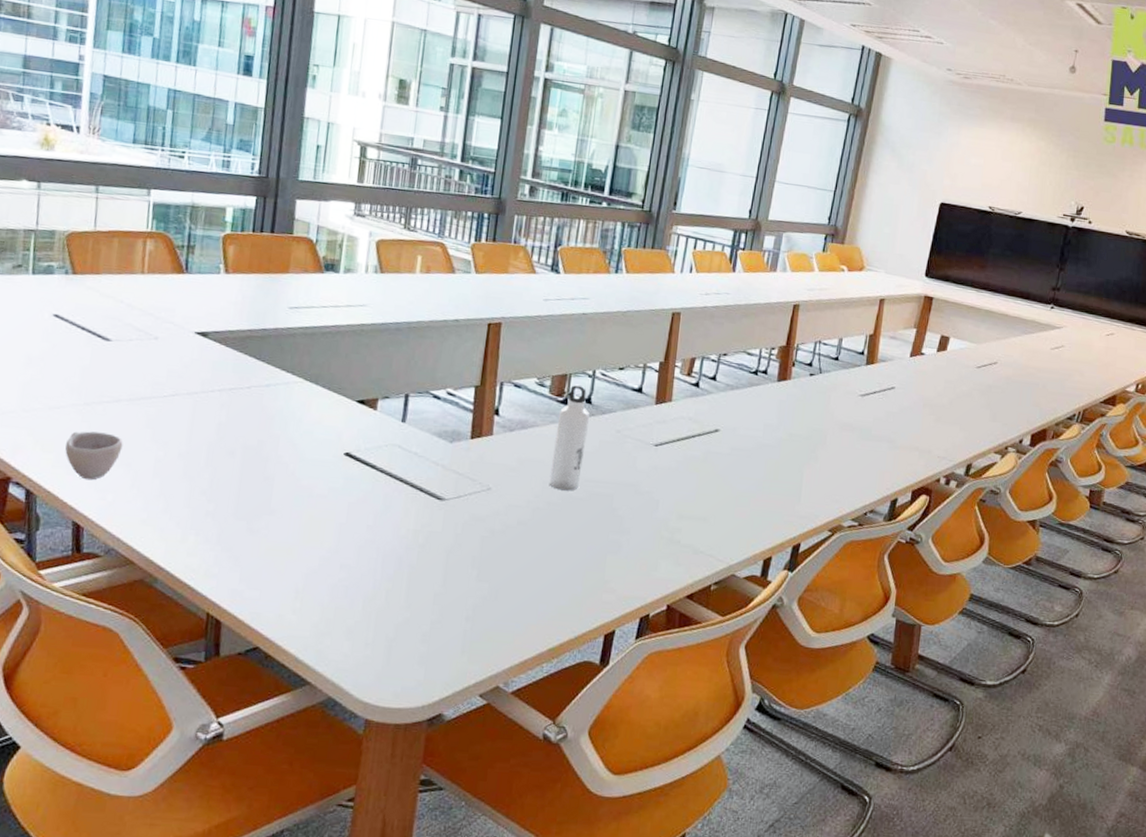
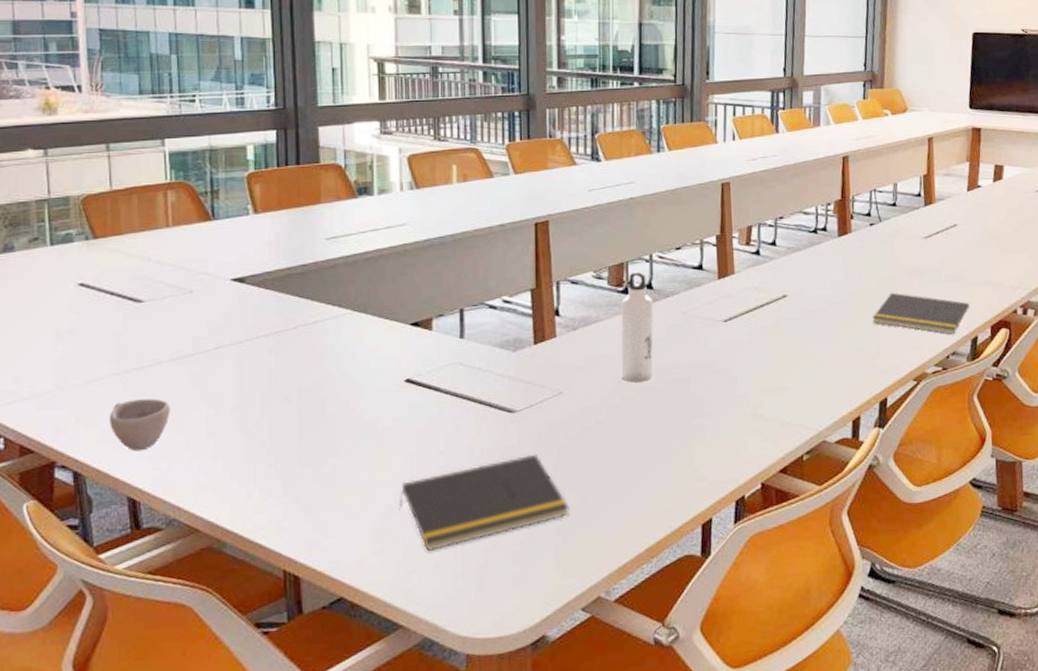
notepad: none [321,542,482,618] -> present [398,454,569,552]
notepad: none [798,443,894,493] -> present [872,292,969,334]

